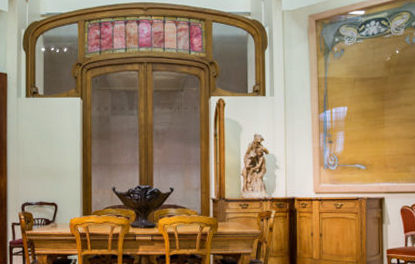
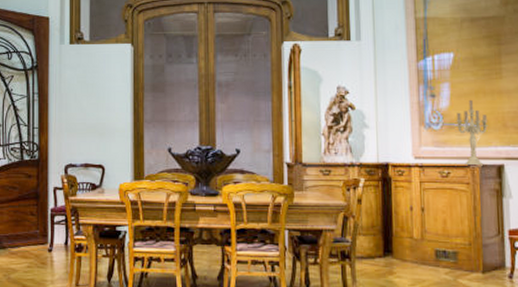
candelabra: none [348,145,373,200] -> present [456,99,489,167]

